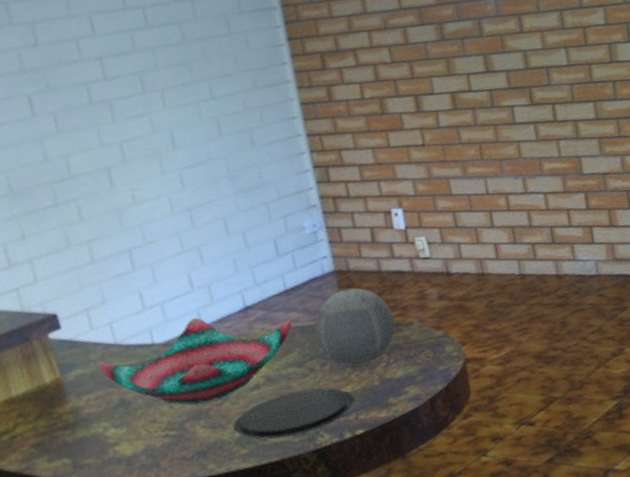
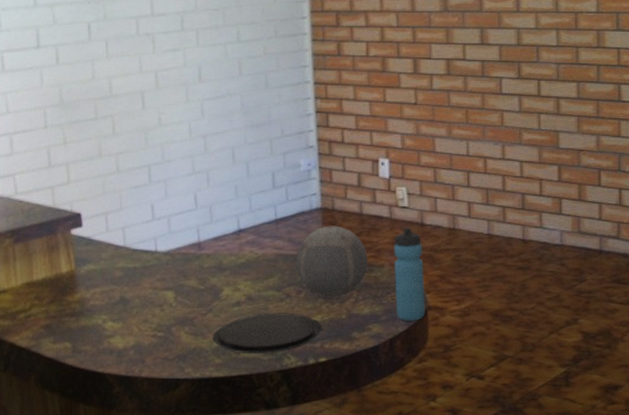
decorative bowl: present [97,317,292,405] -> none [107,233,277,311]
water bottle: none [420,279,465,378] -> present [393,228,426,321]

